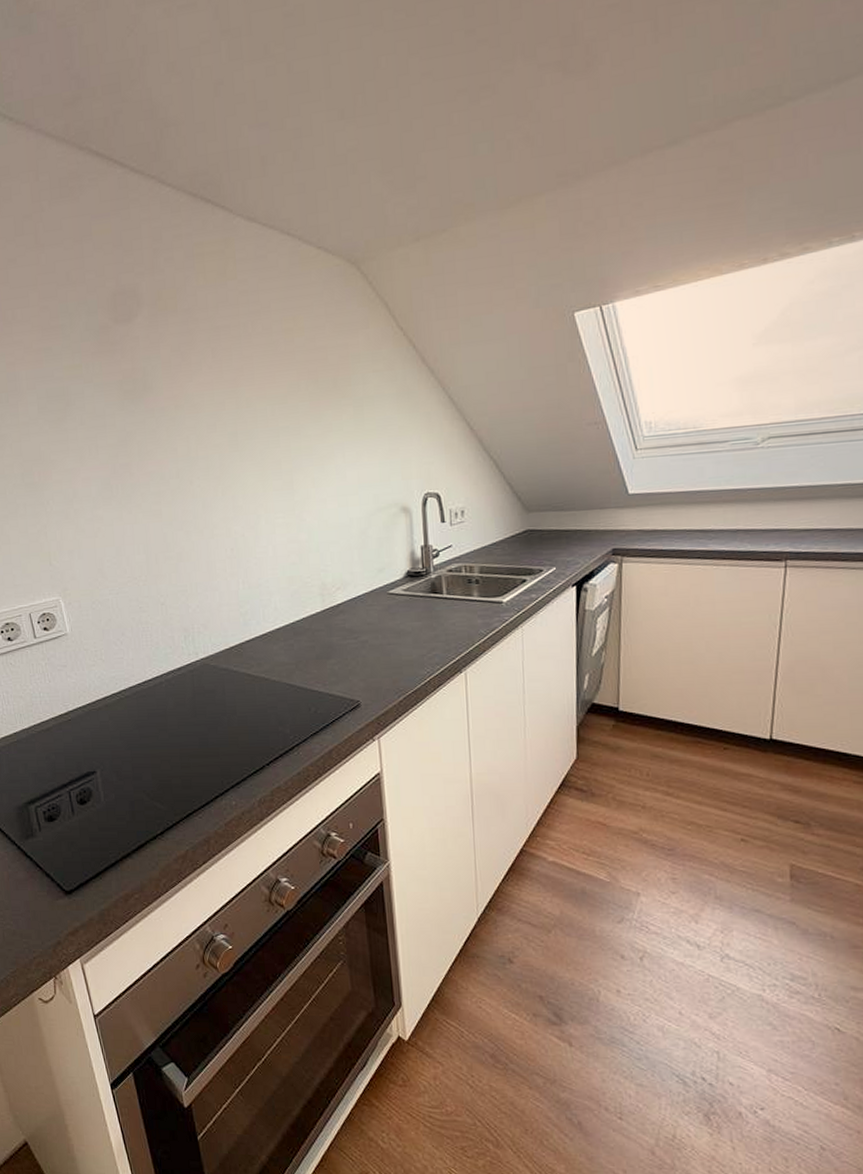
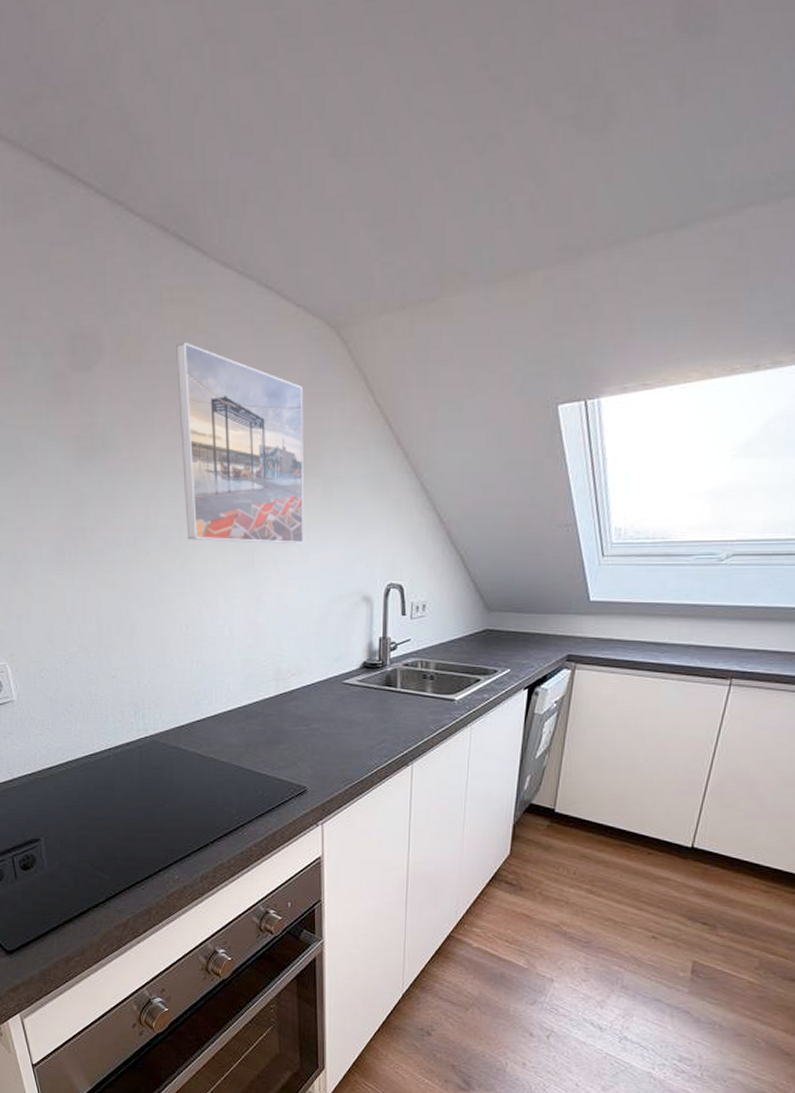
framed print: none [208,289,340,468] -> present [176,342,304,544]

